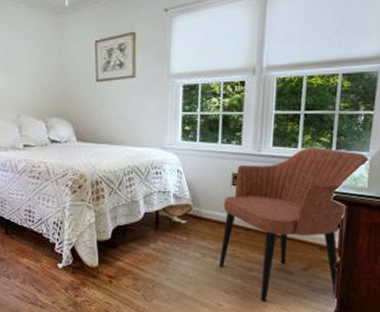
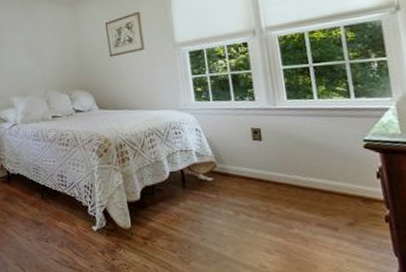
armchair: present [219,146,370,303] -> none [247,96,396,263]

